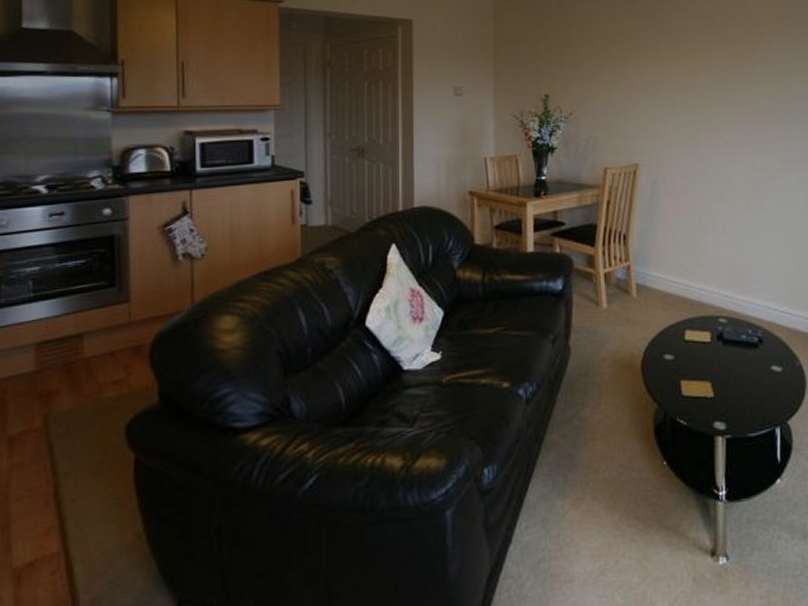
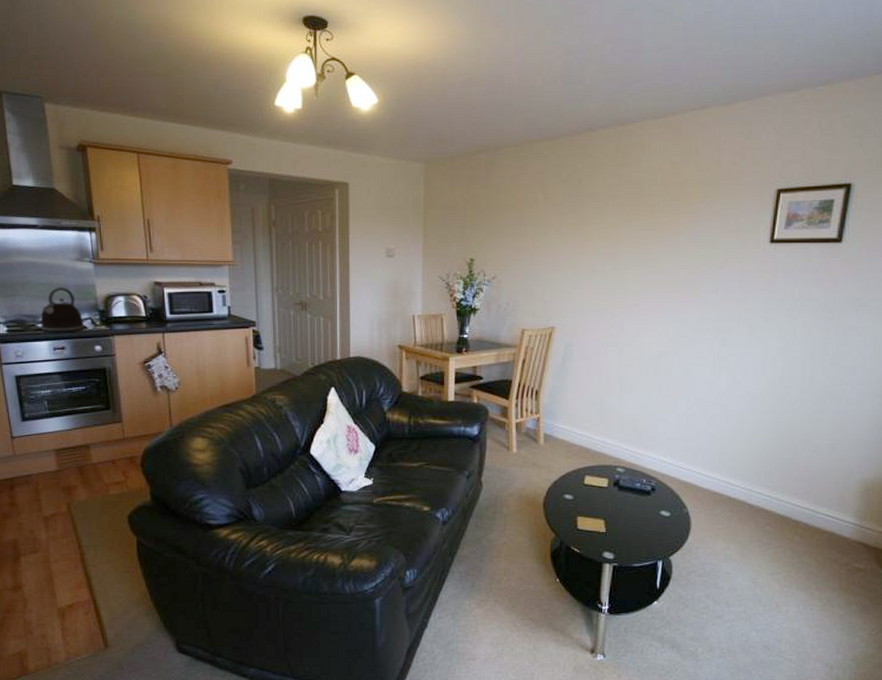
kettle: none [34,141,93,197] -> present [40,287,85,334]

